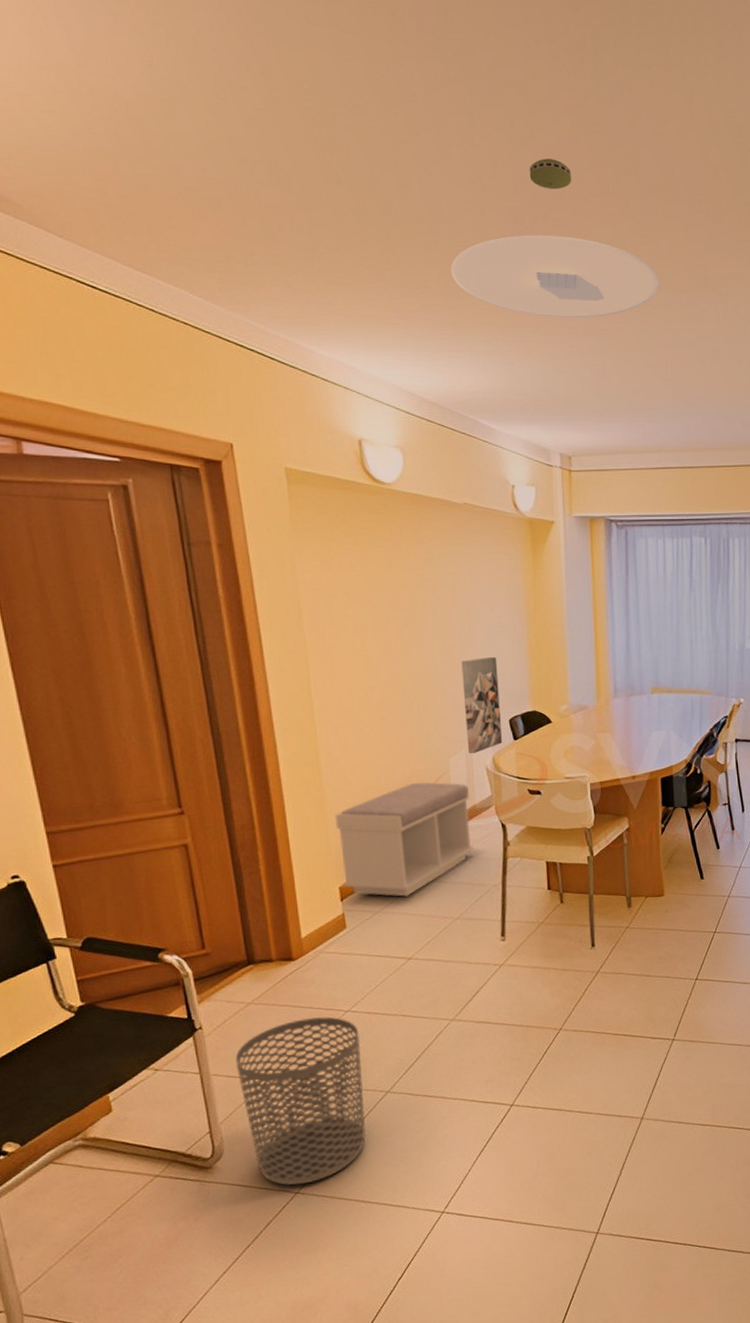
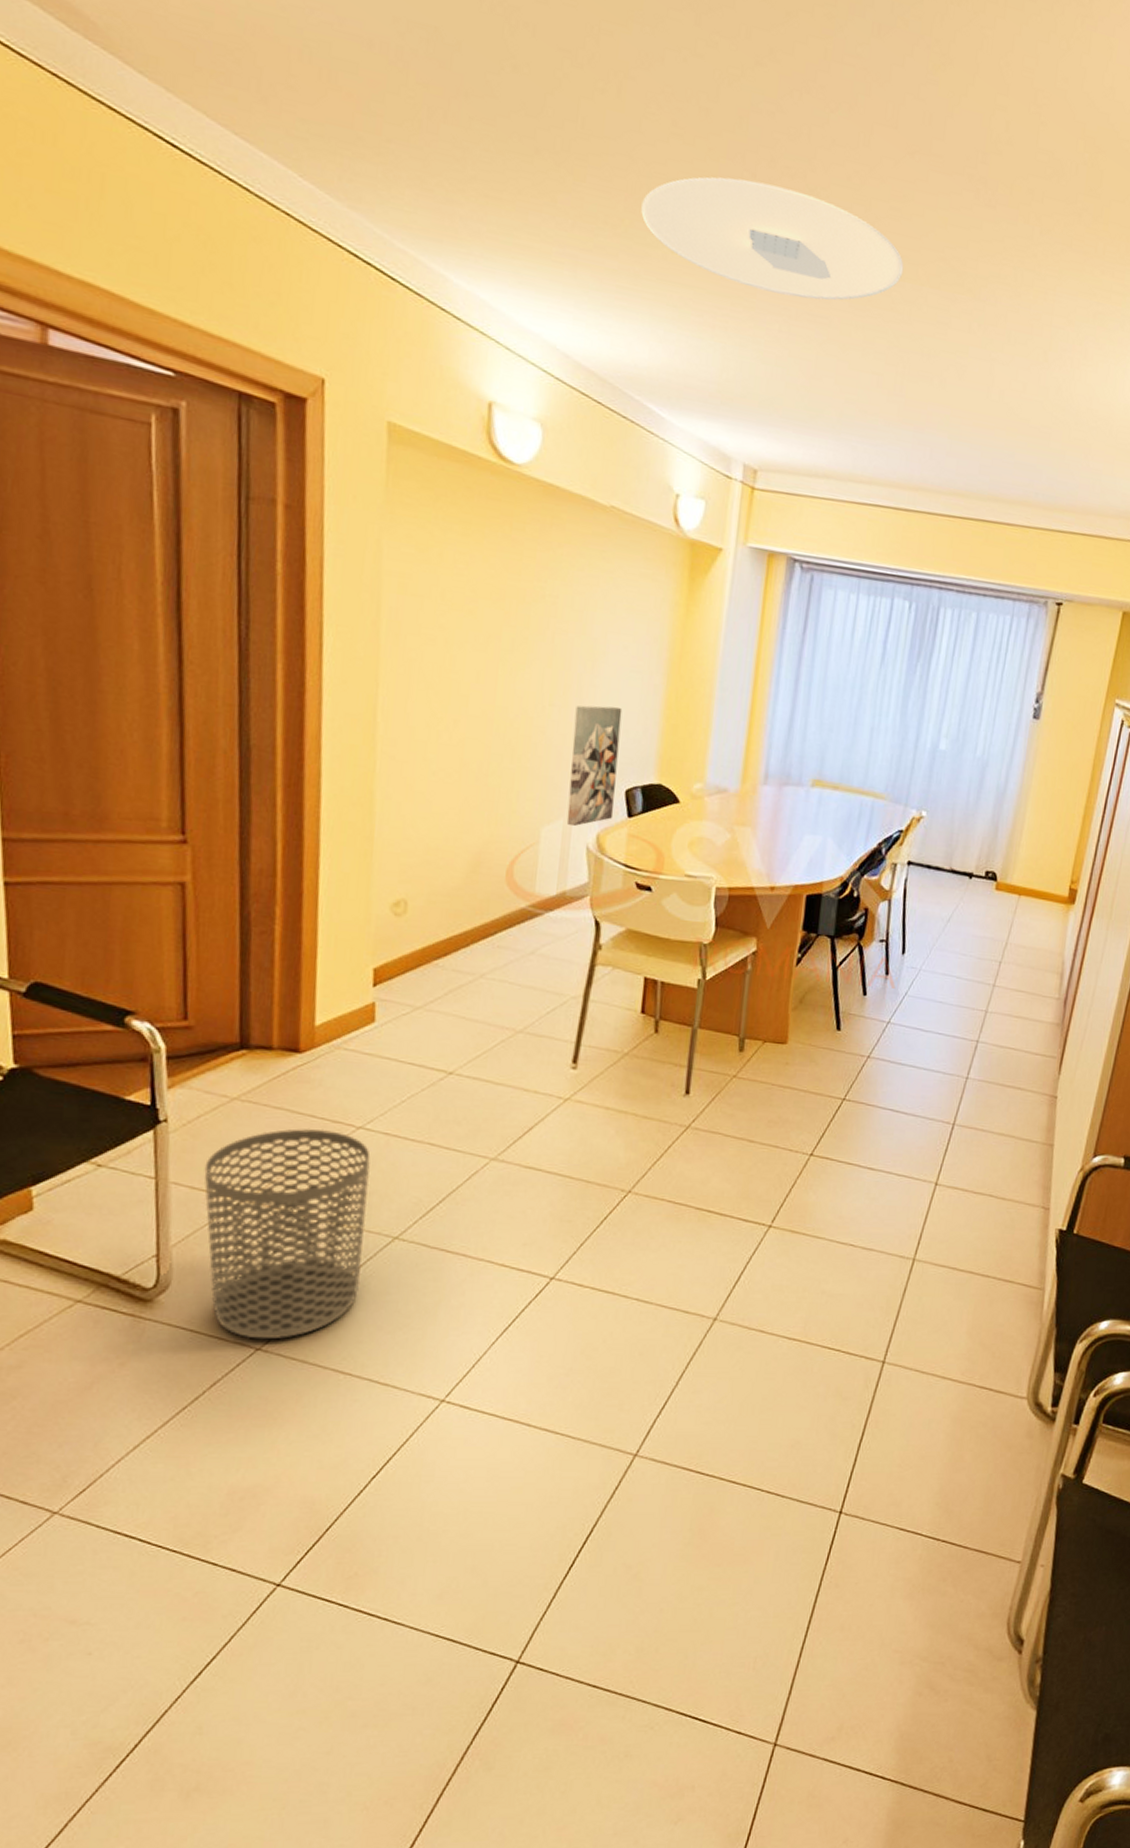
bench: present [335,782,473,897] -> none [379,850,561,994]
smoke detector: present [529,158,572,190] -> none [760,86,815,130]

